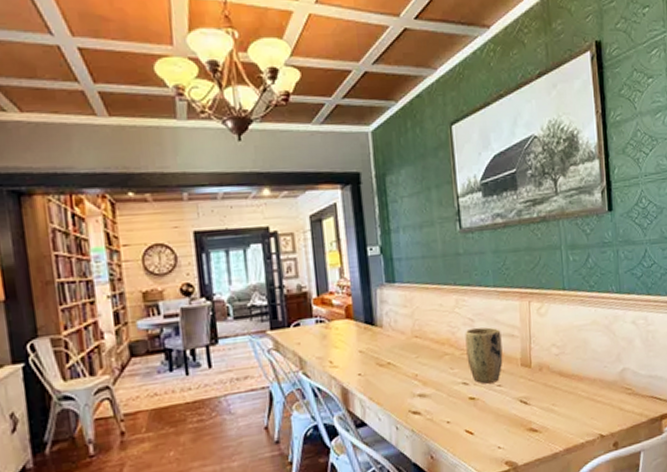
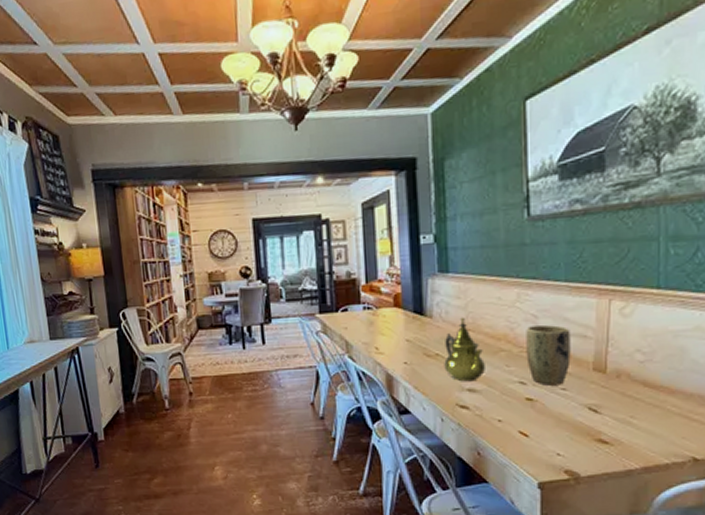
teapot: none [395,324,433,388] -> present [444,317,485,382]

